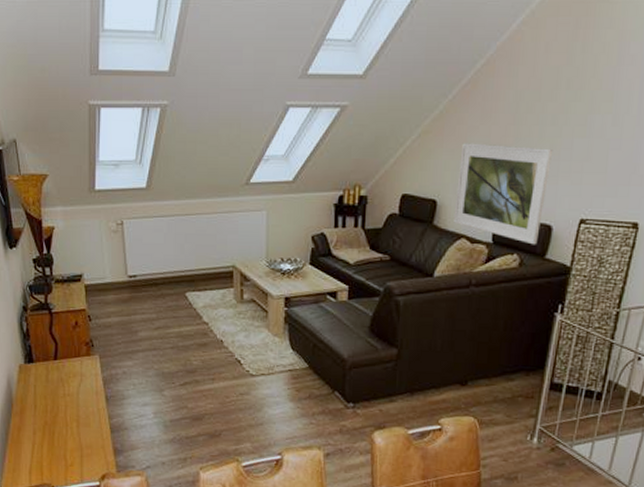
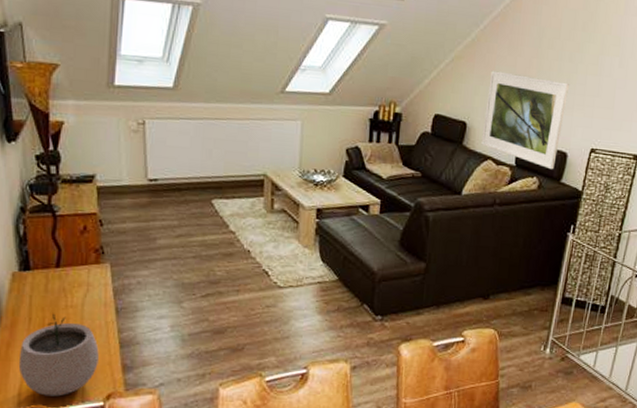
plant pot: none [28,401,93,476] -> present [18,313,99,397]

